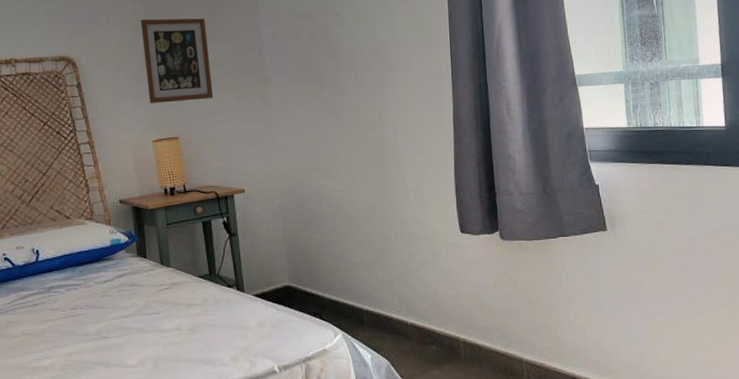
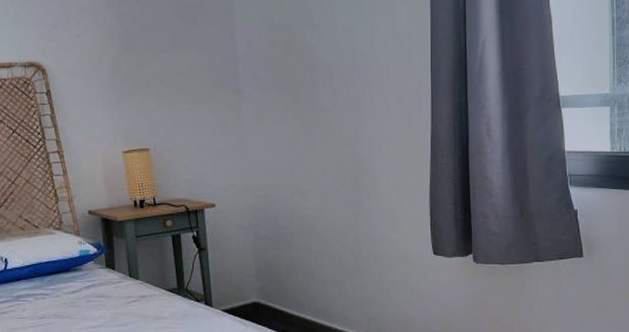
picture frame: present [140,18,214,103] -> none [112,25,186,113]

